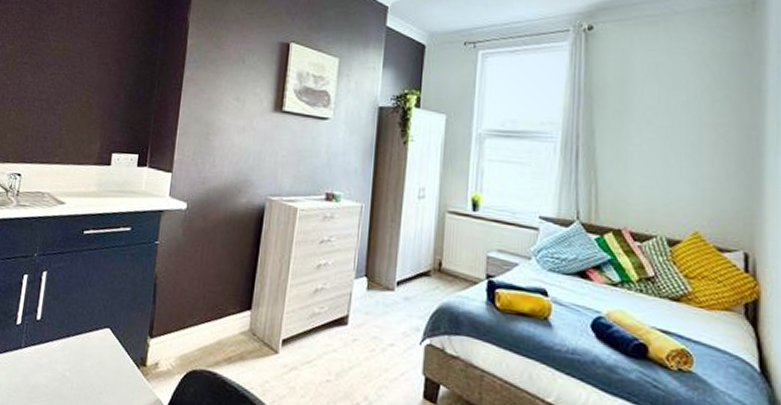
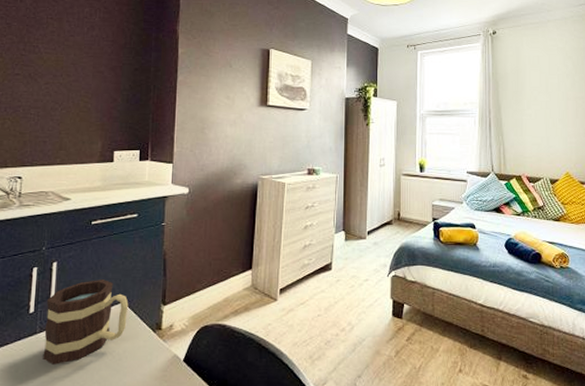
mug: none [25,297,114,387] -> present [43,280,129,365]

